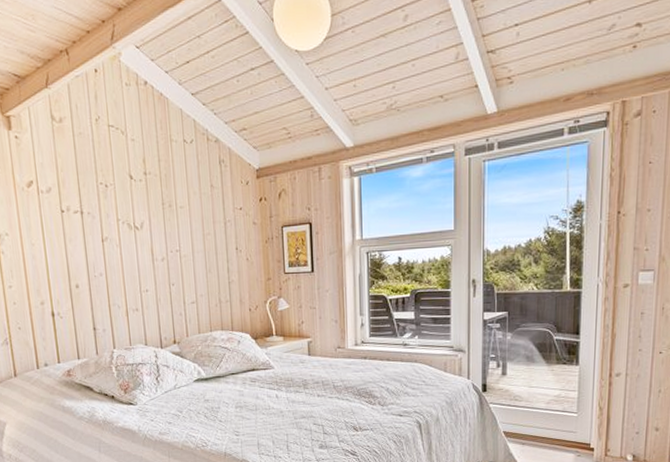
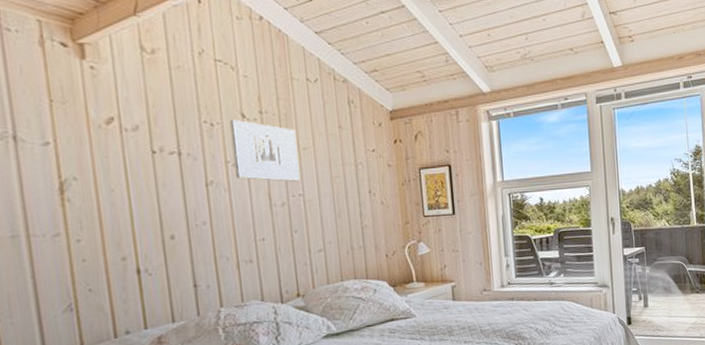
wall art: none [120,181,178,239] -> present [230,120,301,182]

